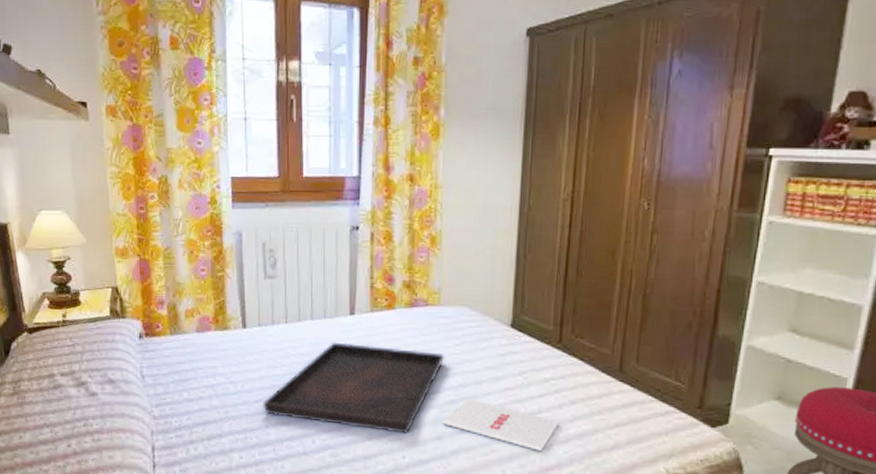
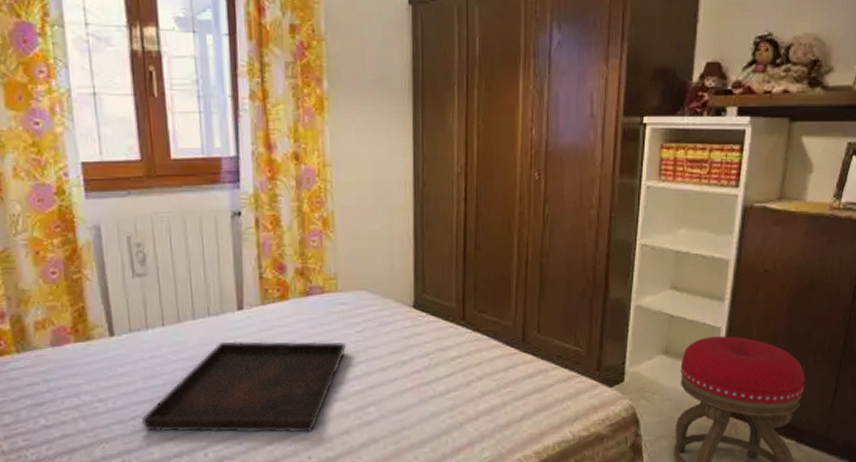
magazine: present [442,398,560,451] -> none [348,386,469,432]

